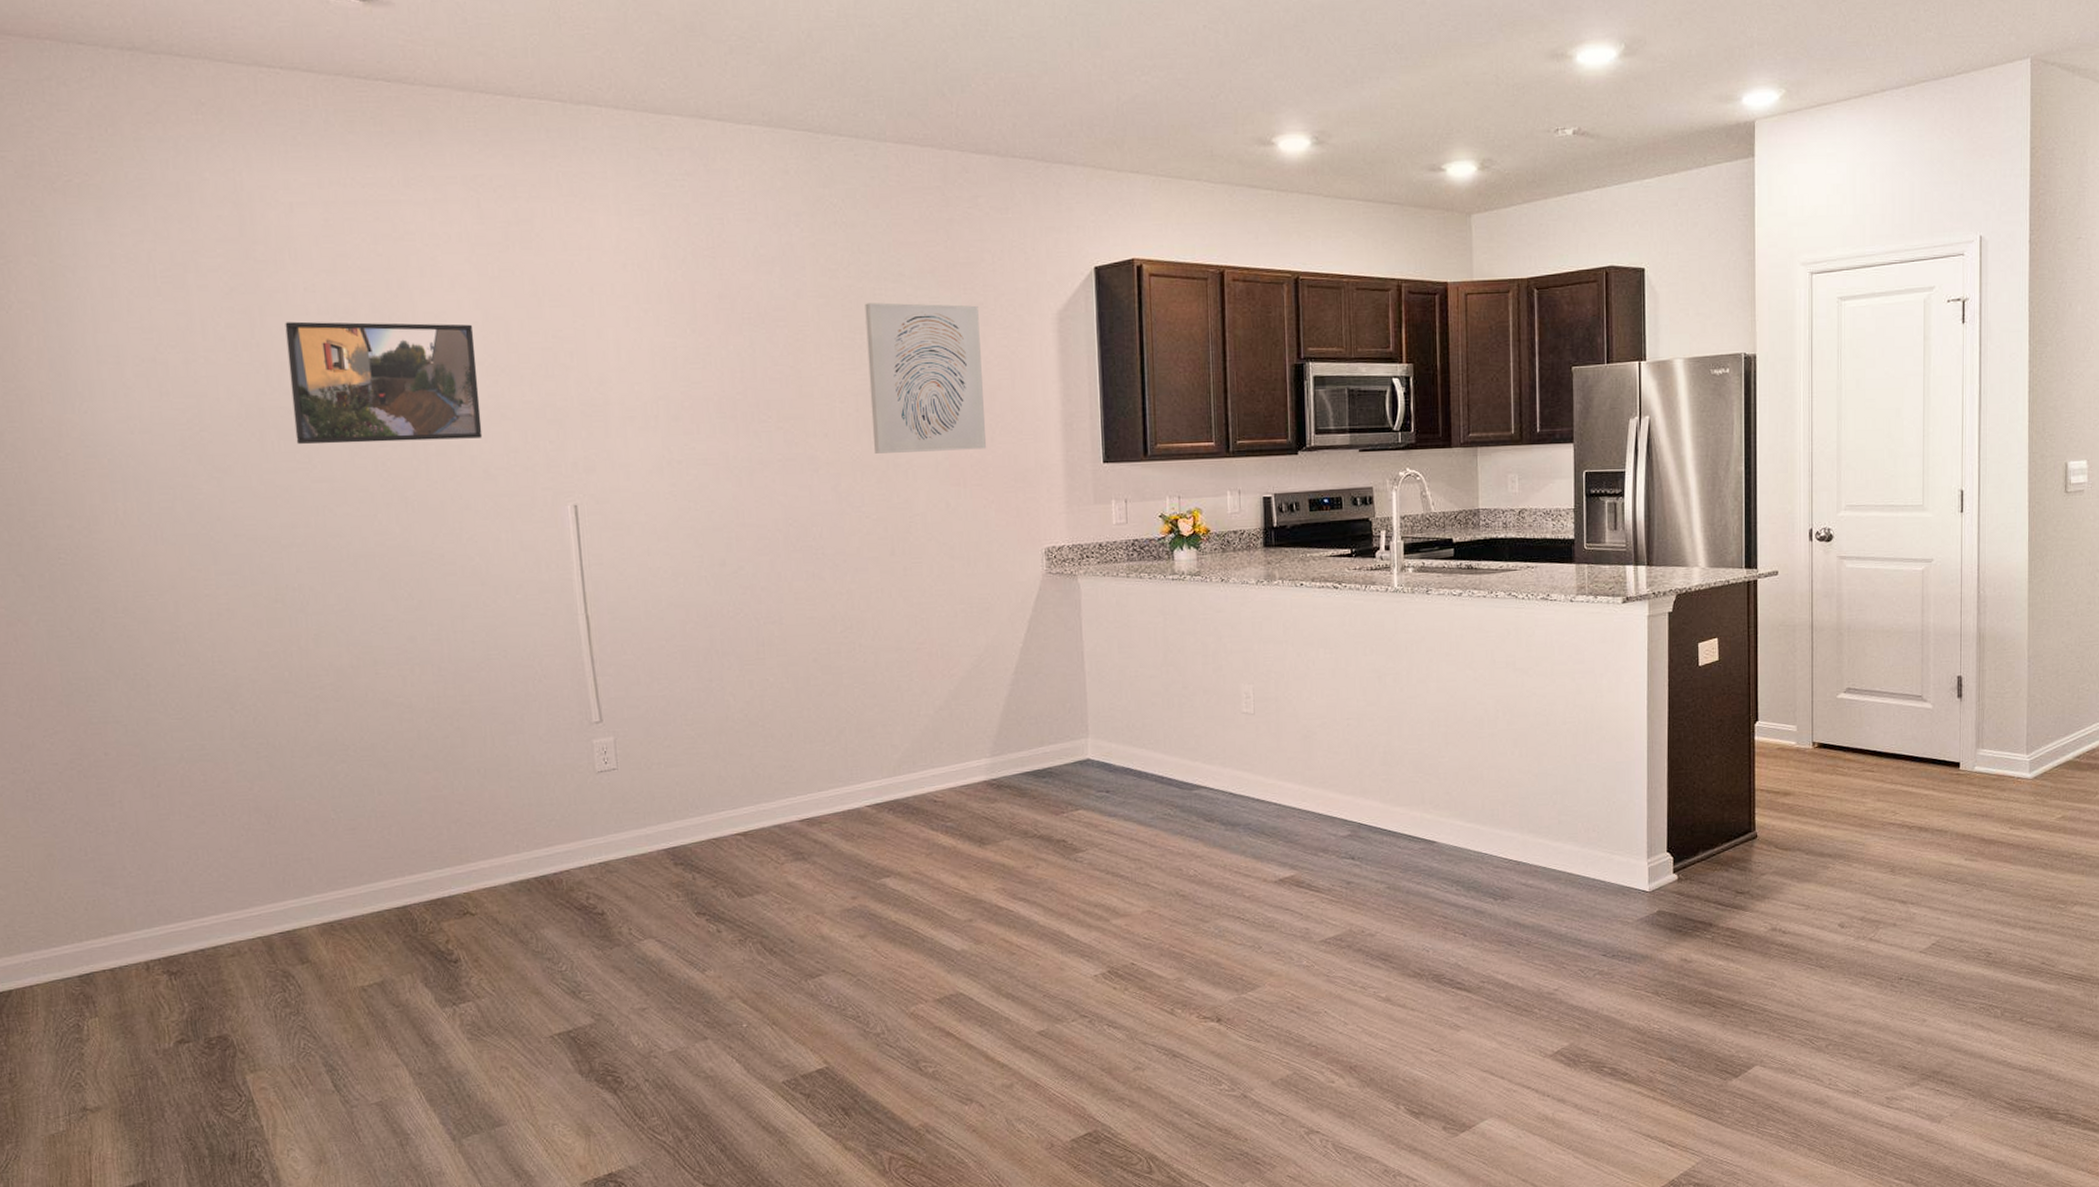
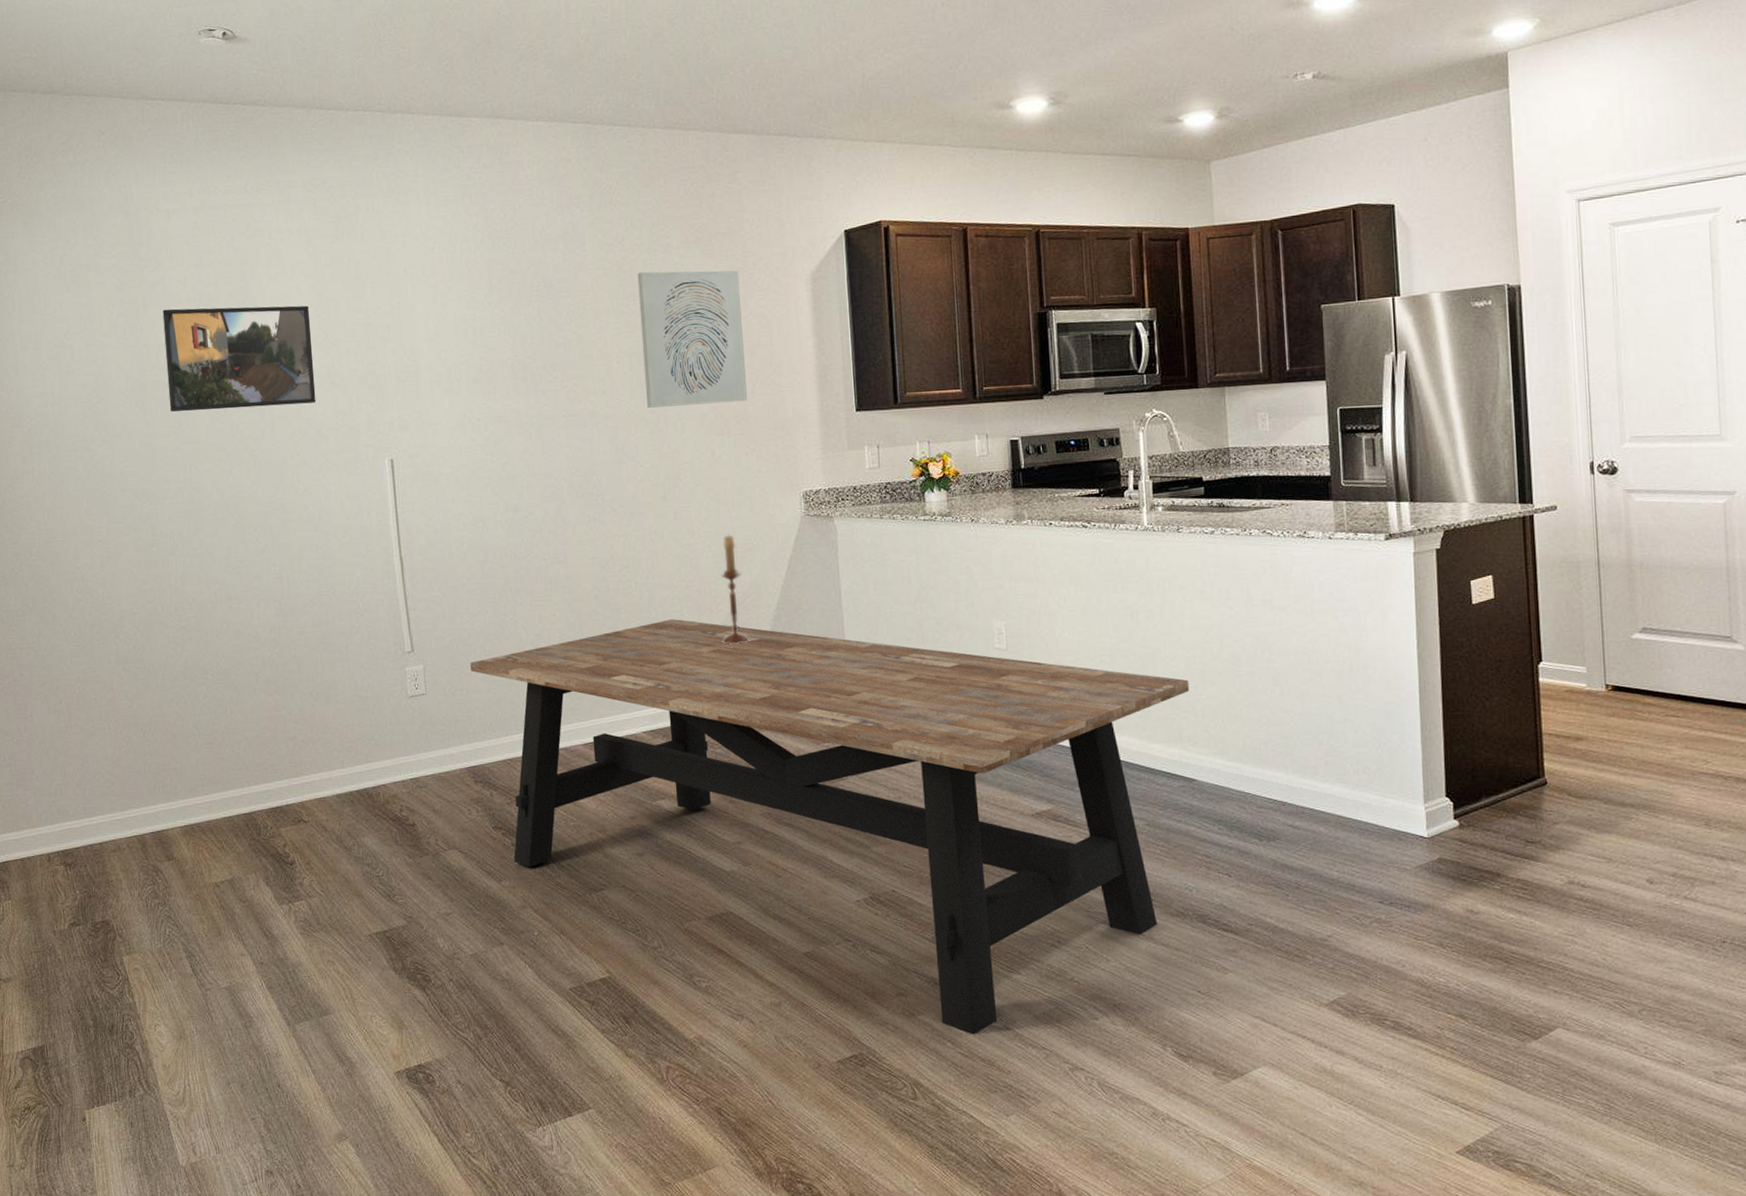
dining table: none [669,684,1433,1105] -> present [470,619,1190,1035]
candlestick: none [955,592,985,711] -> present [721,533,750,644]

